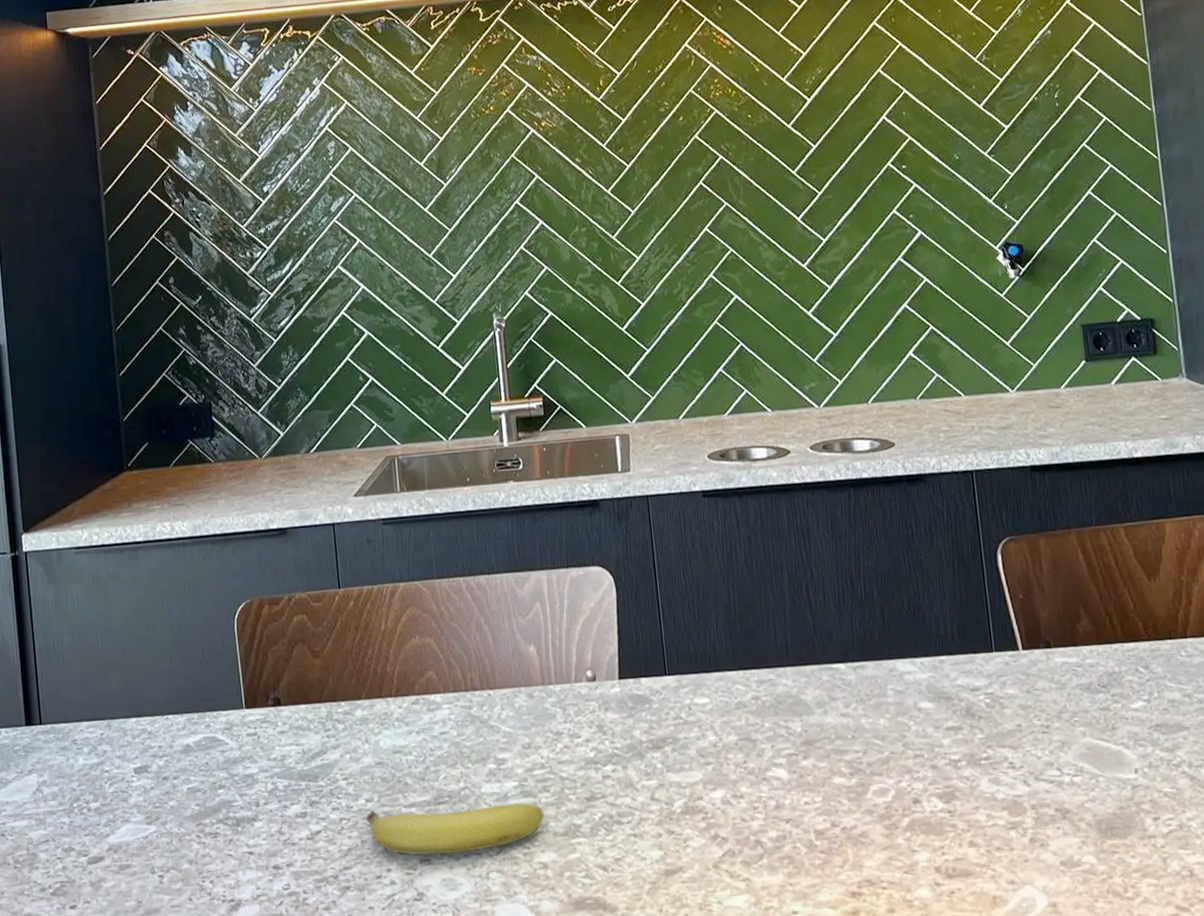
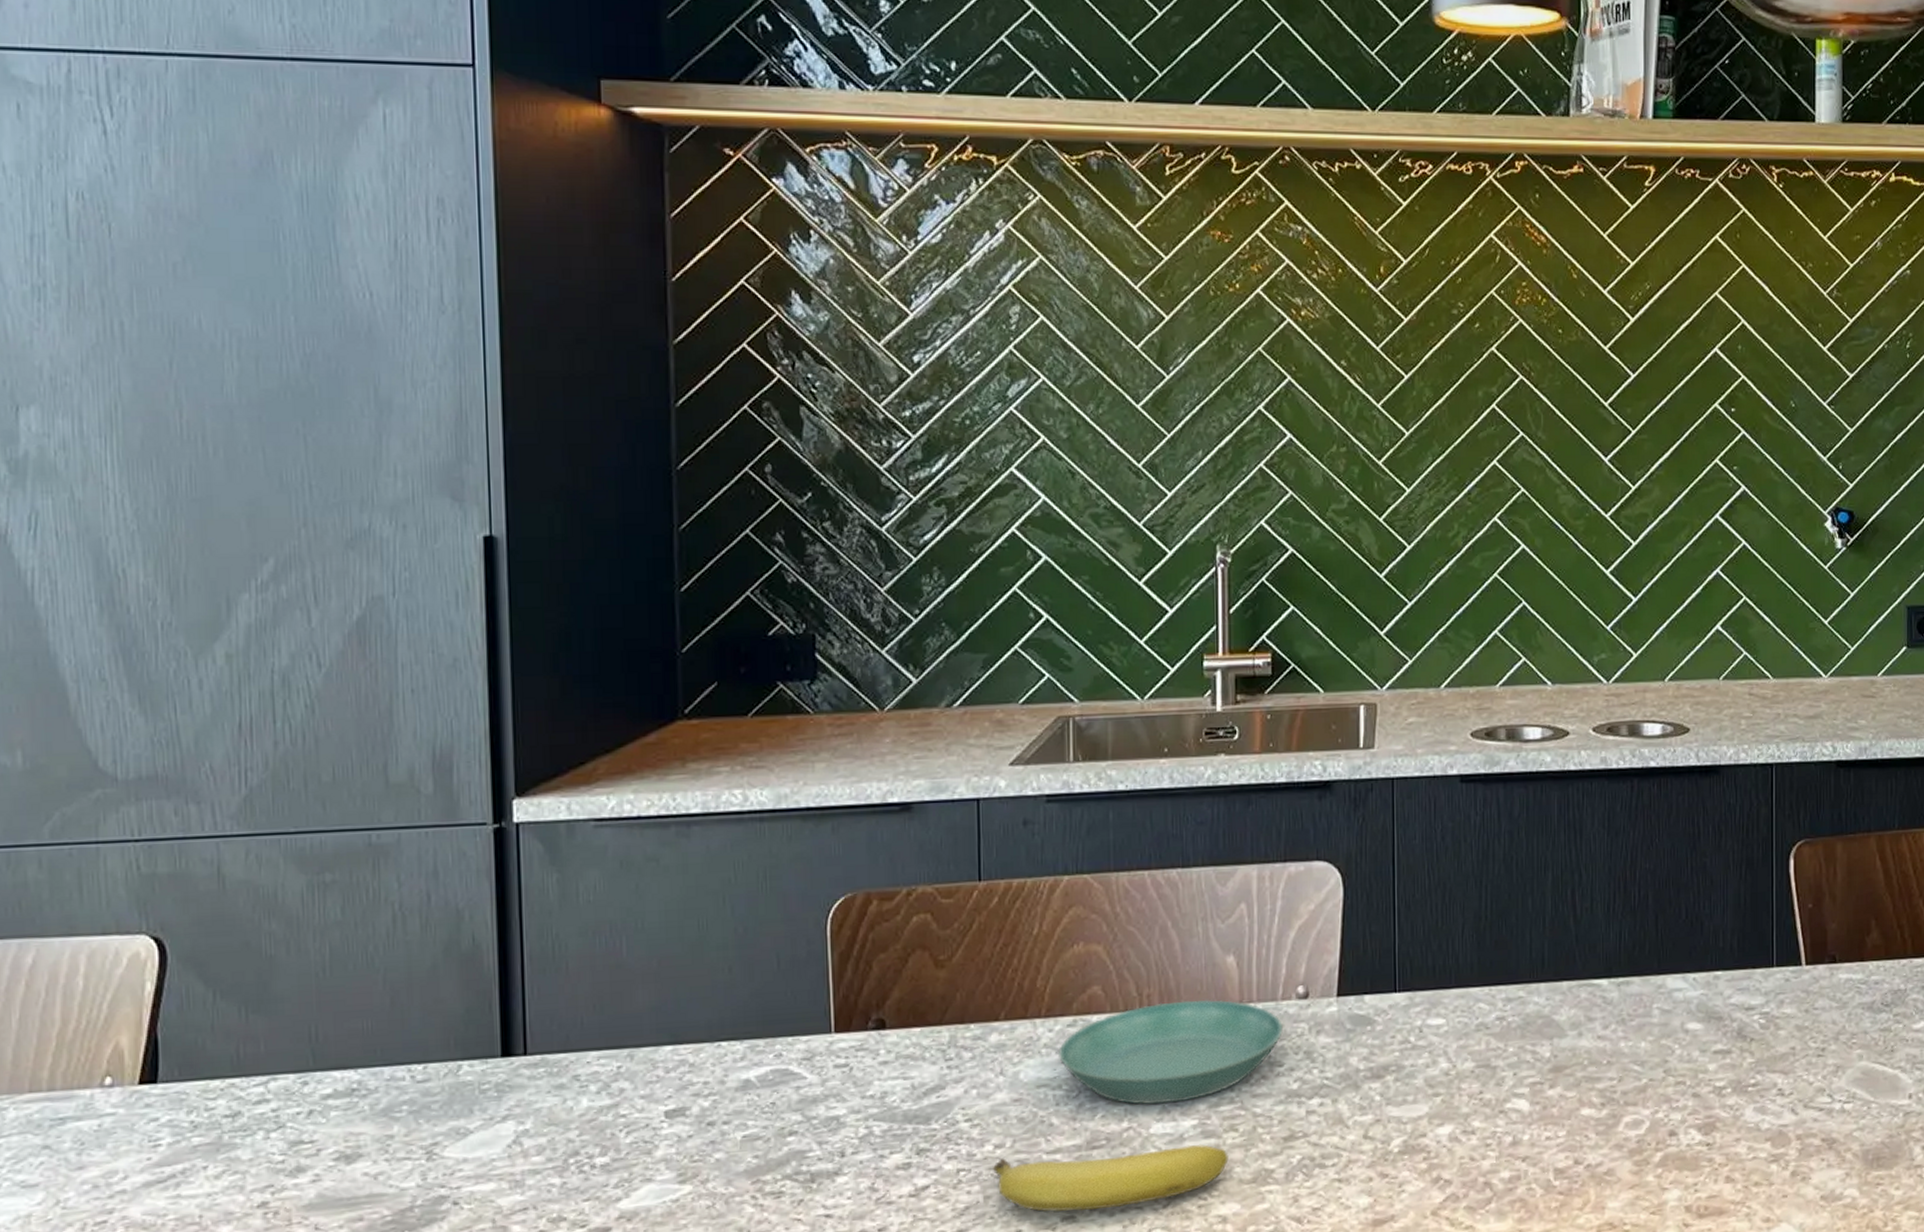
saucer: none [406,682,578,769] -> present [1057,999,1284,1105]

